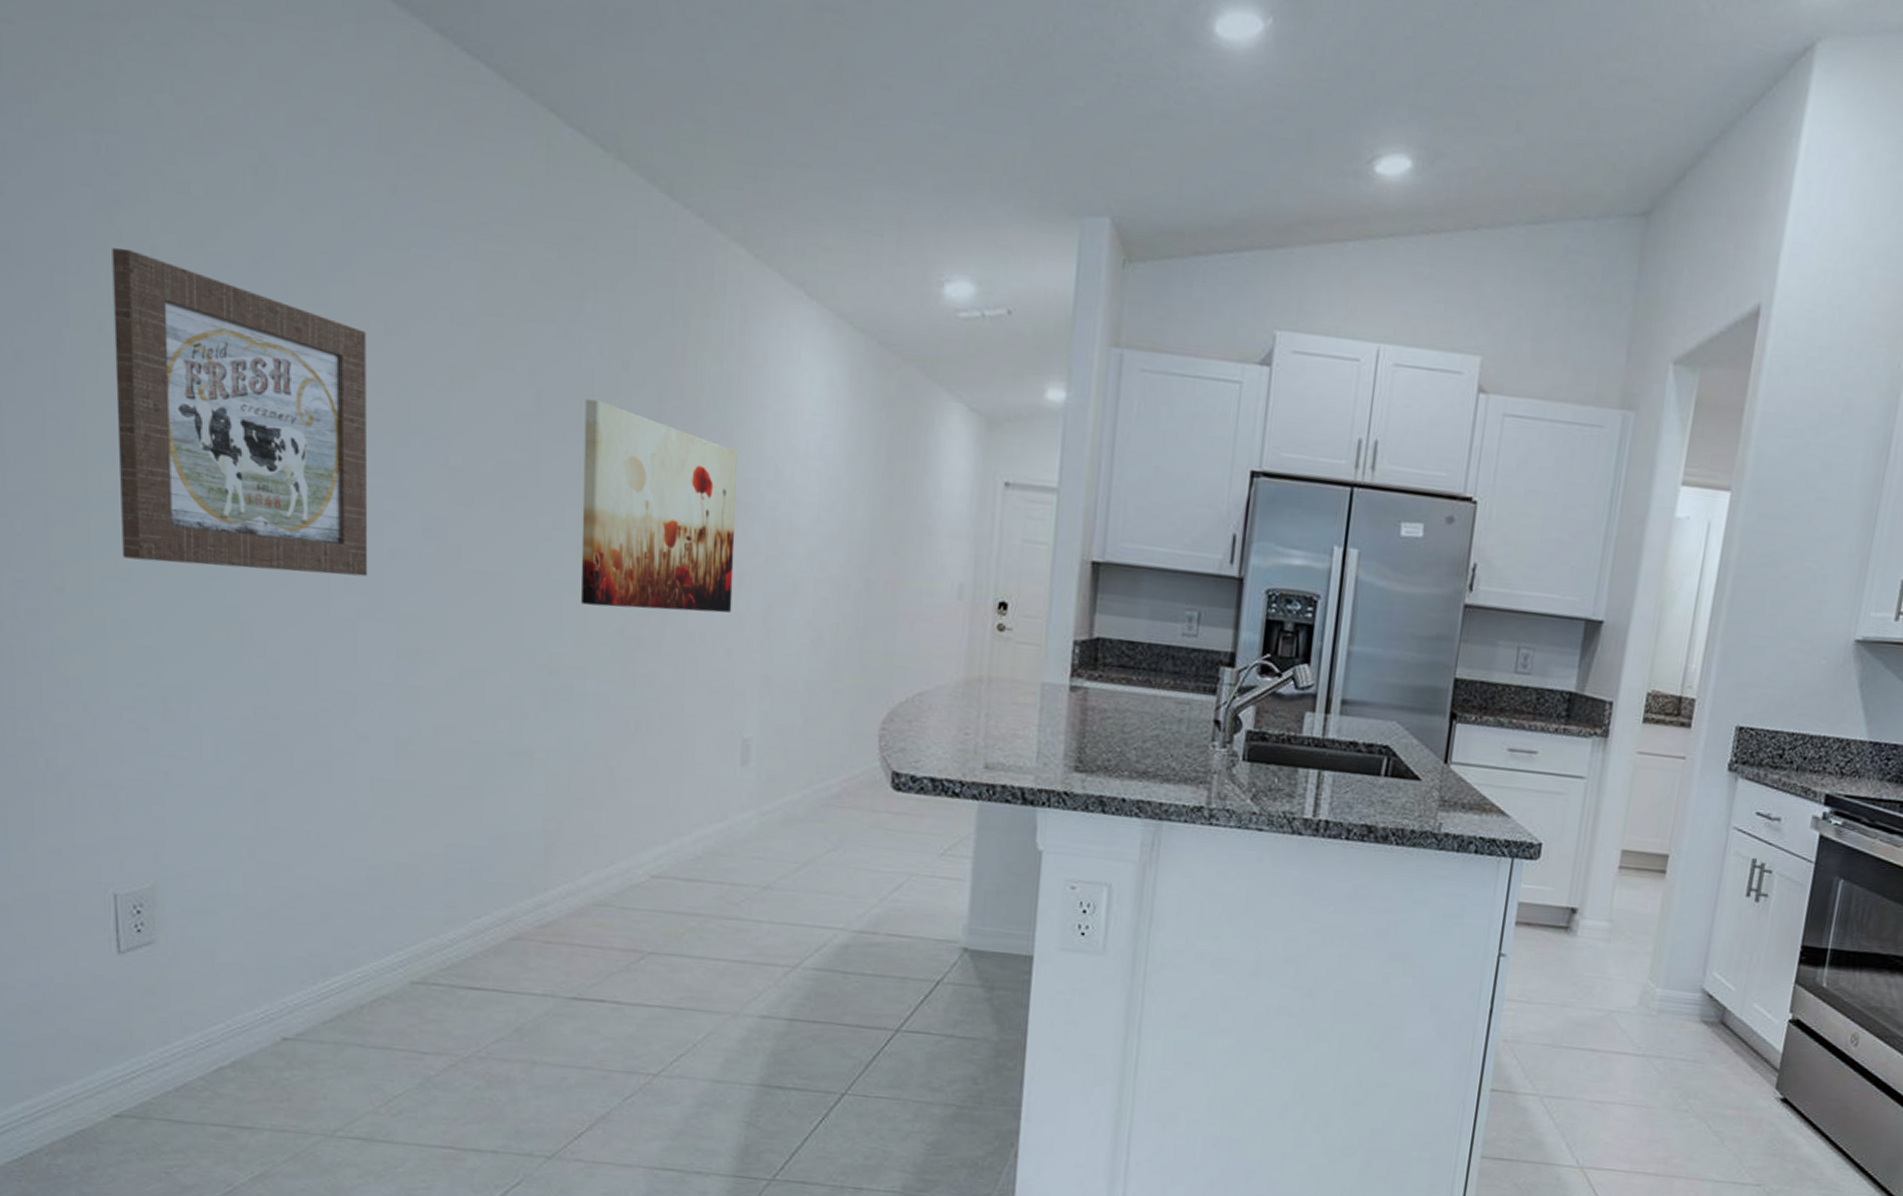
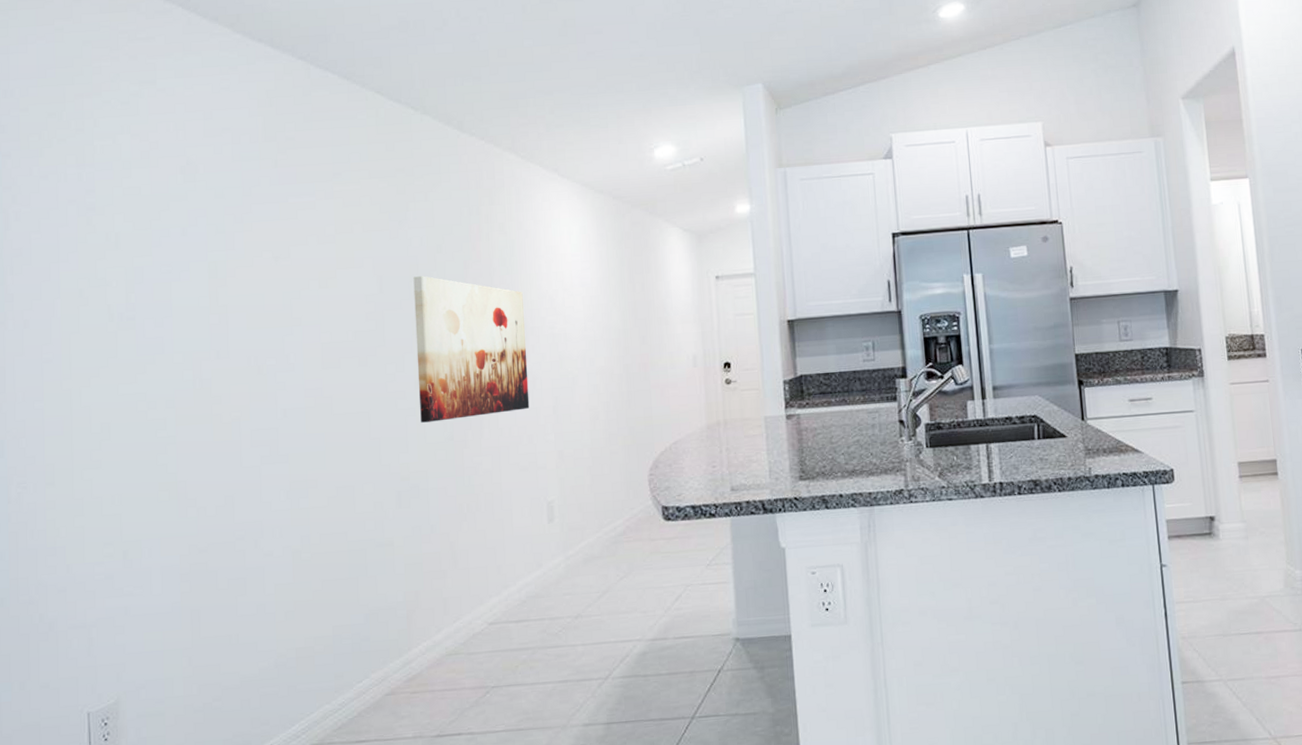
wall art: present [112,248,368,577] -> none [89,238,268,452]

